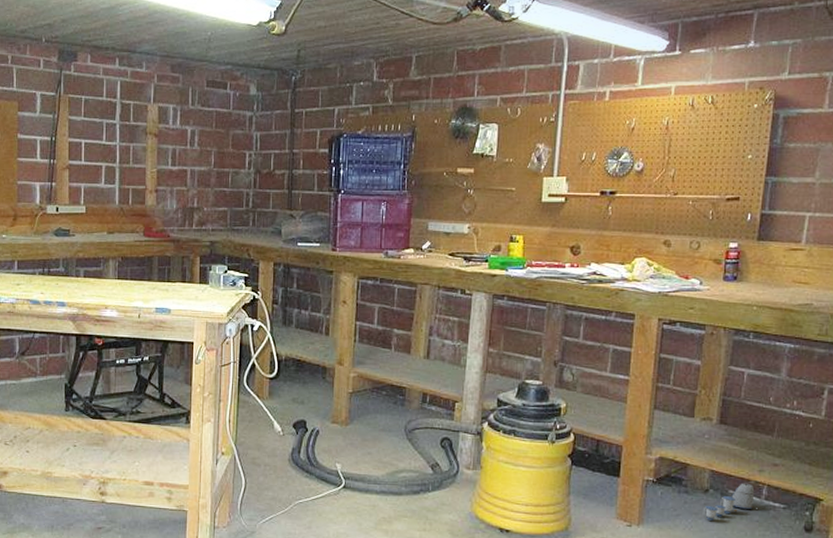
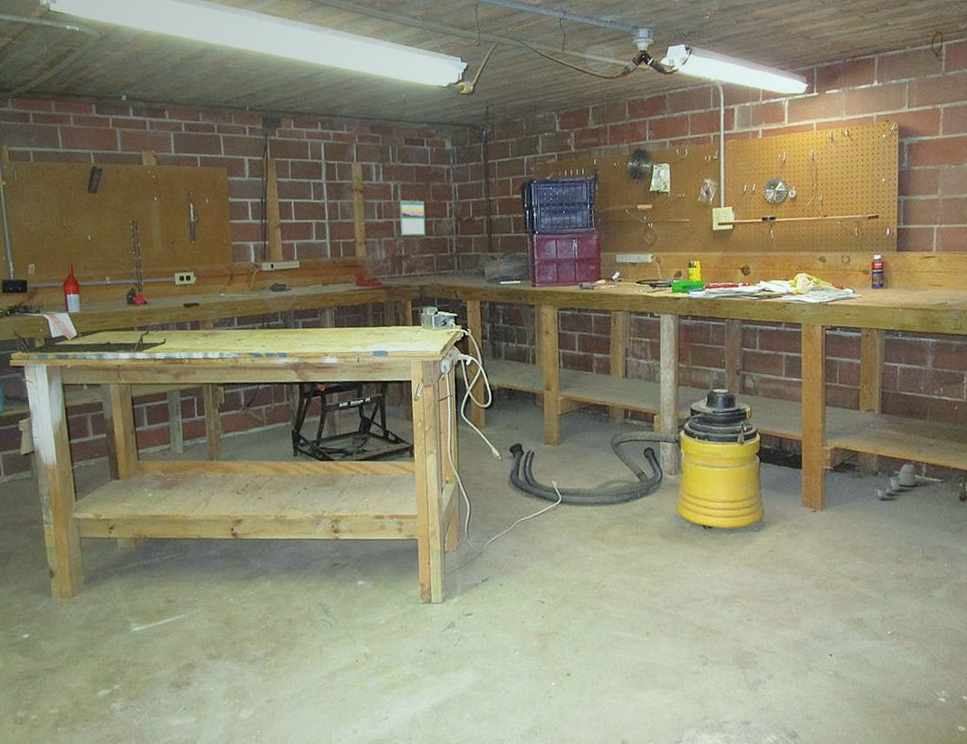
calendar: none [195,148,222,187] -> present [399,200,426,236]

